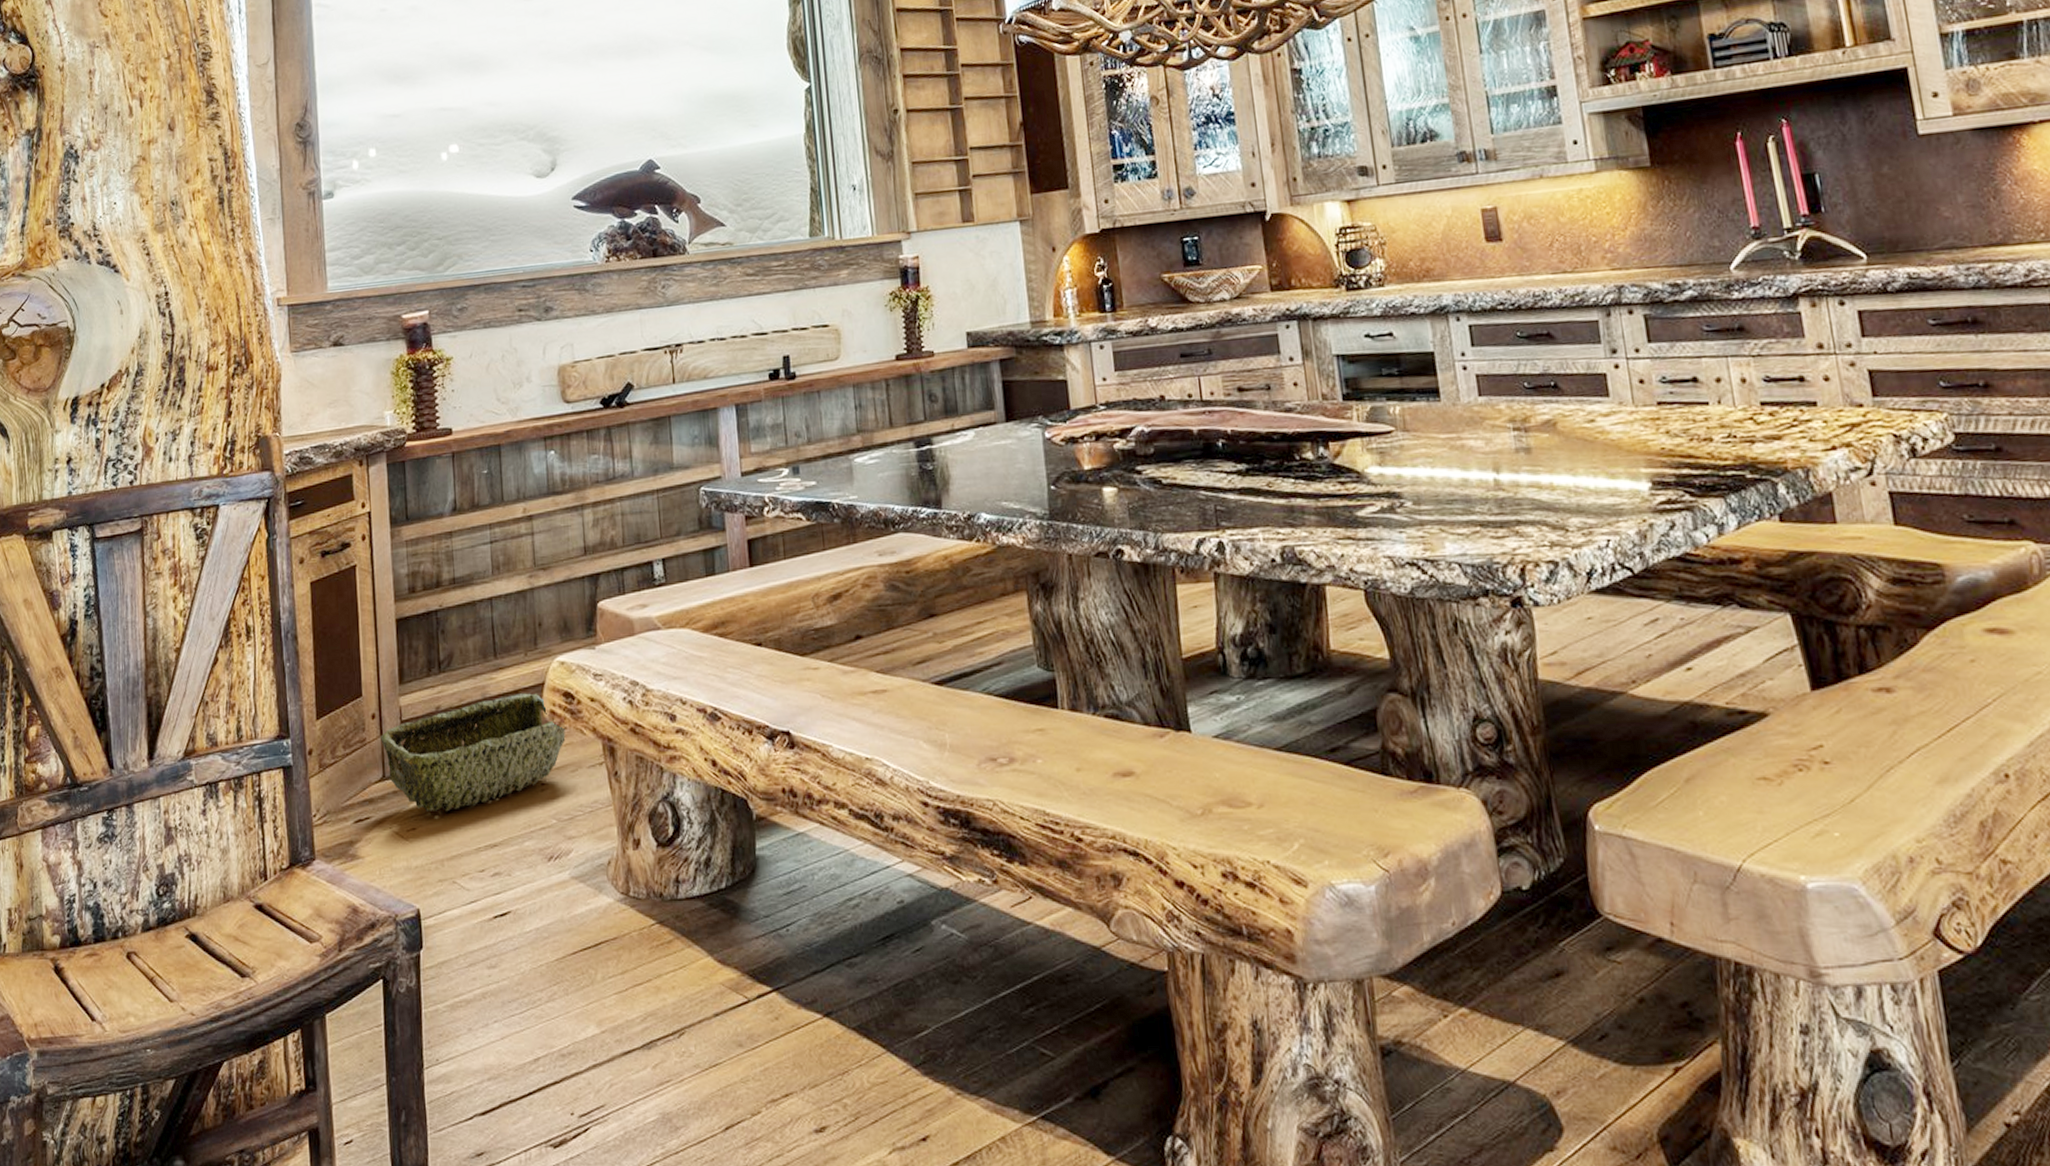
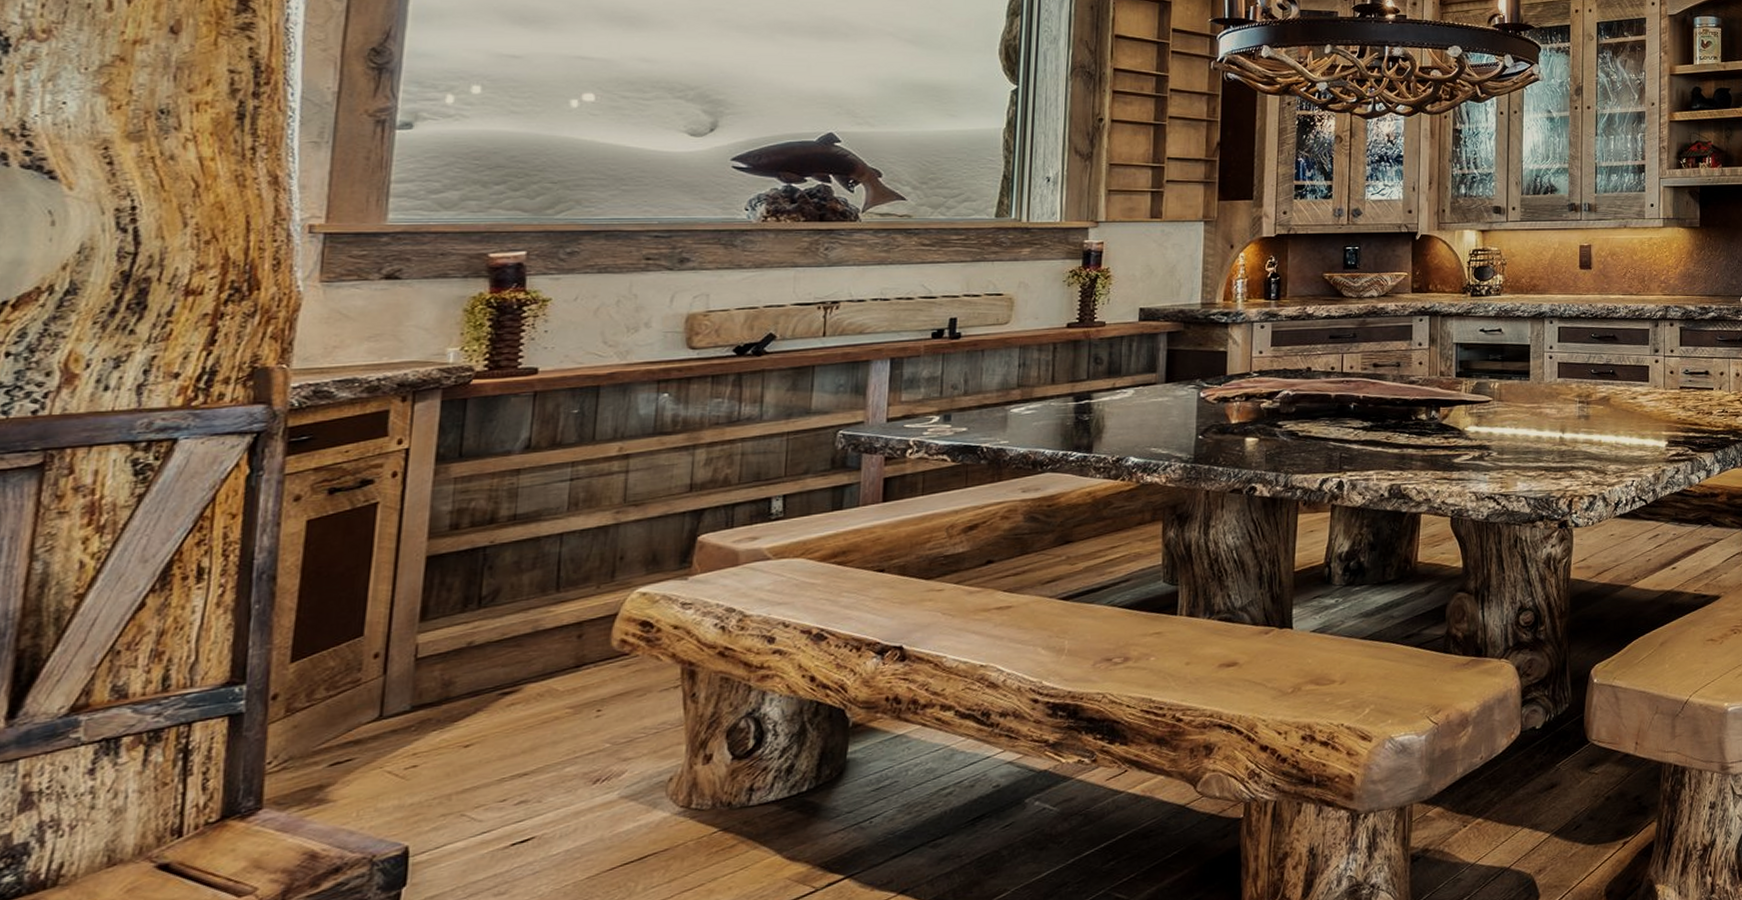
woven basket: present [381,693,566,812] -> none [383,623,638,747]

